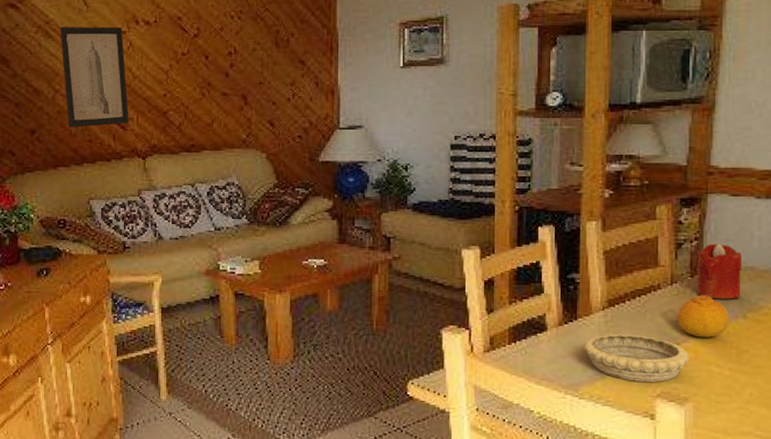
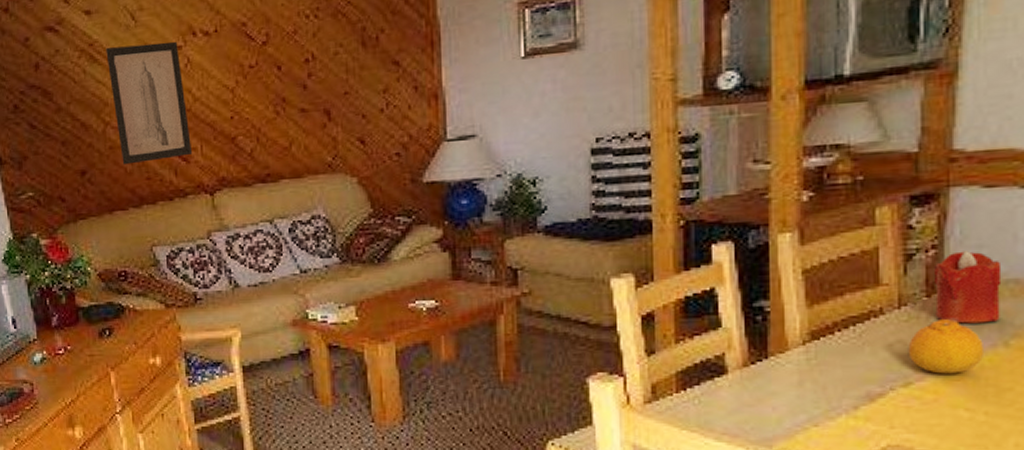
decorative bowl: present [584,333,689,382] -> none [779,372,927,433]

